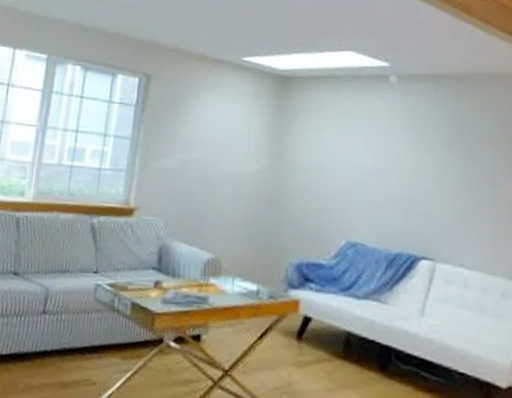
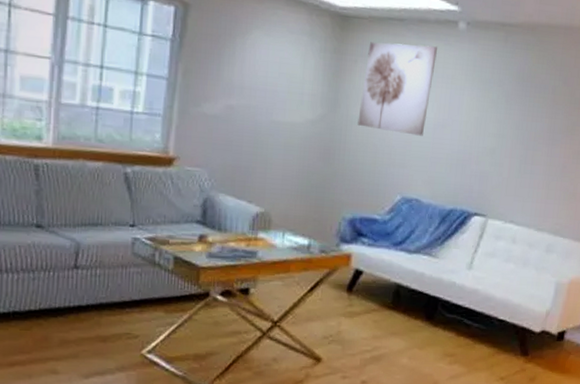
wall art: none [300,98,371,182] -> present [357,42,437,136]

